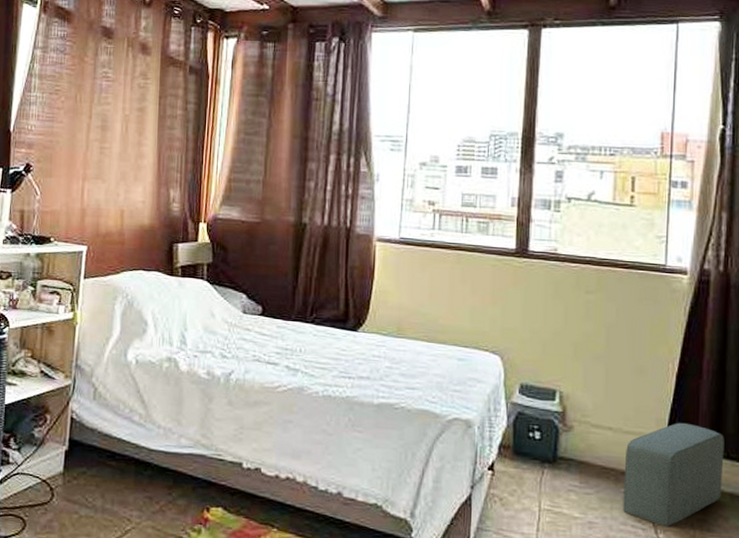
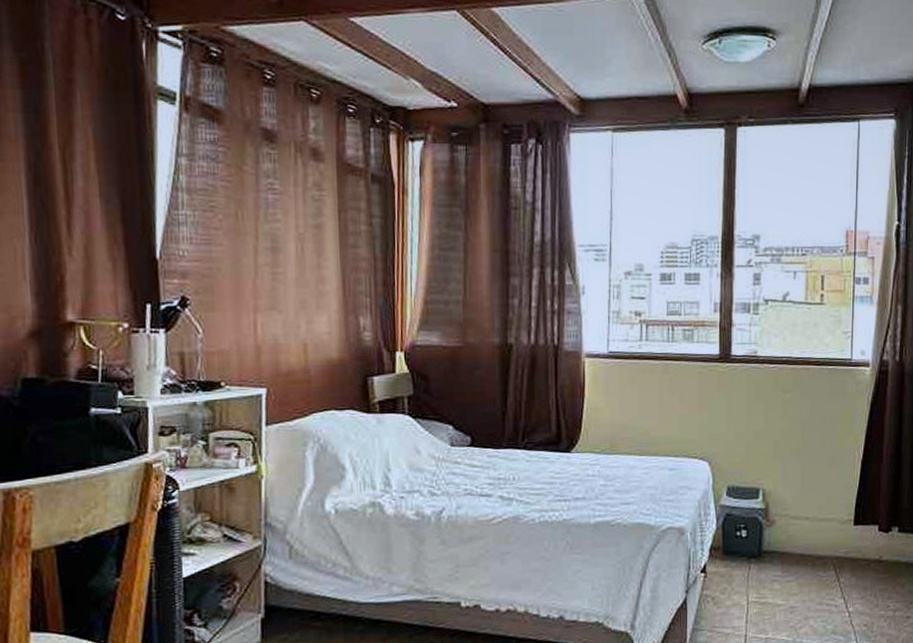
pouf: present [623,422,725,527] -> none [819,504,901,601]

